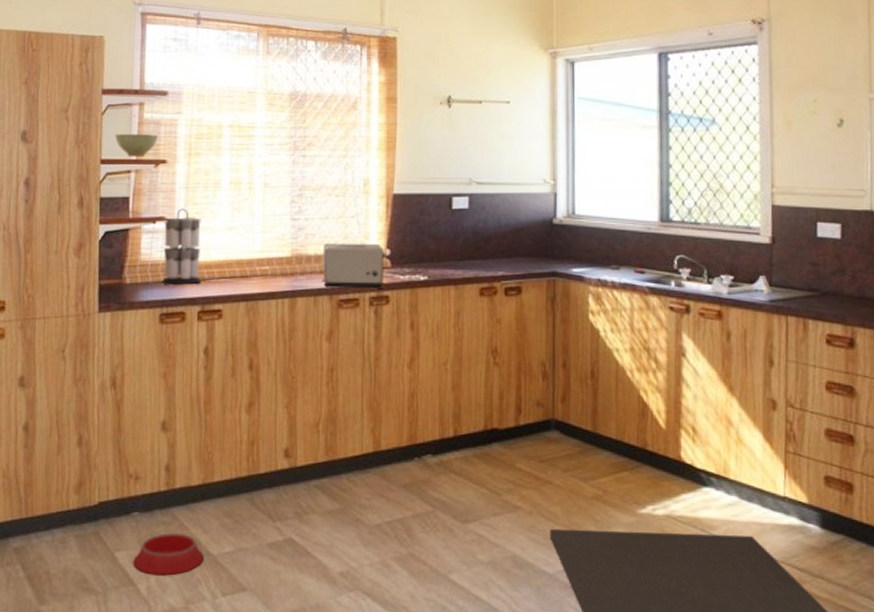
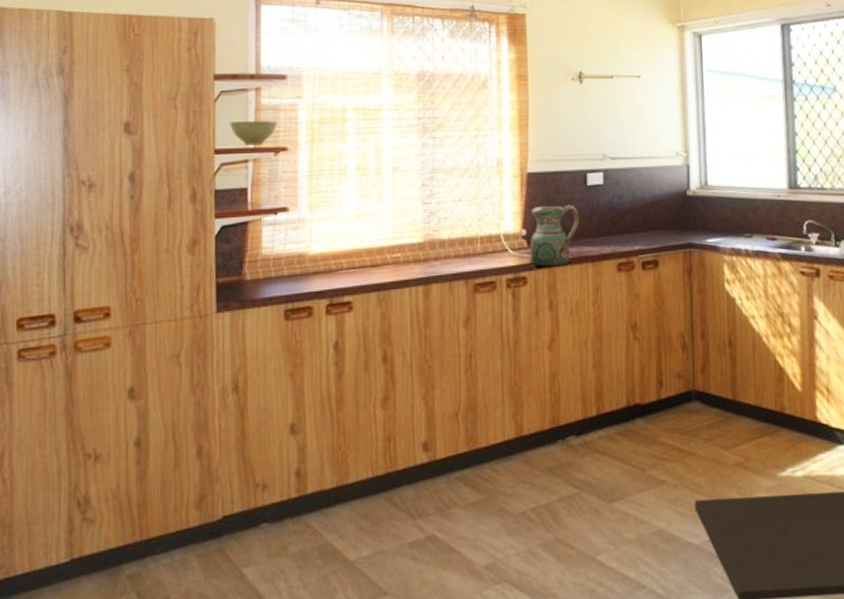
pet bowl: present [133,533,204,576] -> none [263,542,340,589]
spice rack: present [162,208,201,285] -> none [286,197,328,279]
toaster: present [322,242,386,289] -> none [456,224,522,273]
ceramic pitcher: none [393,227,443,288] -> present [529,204,579,267]

